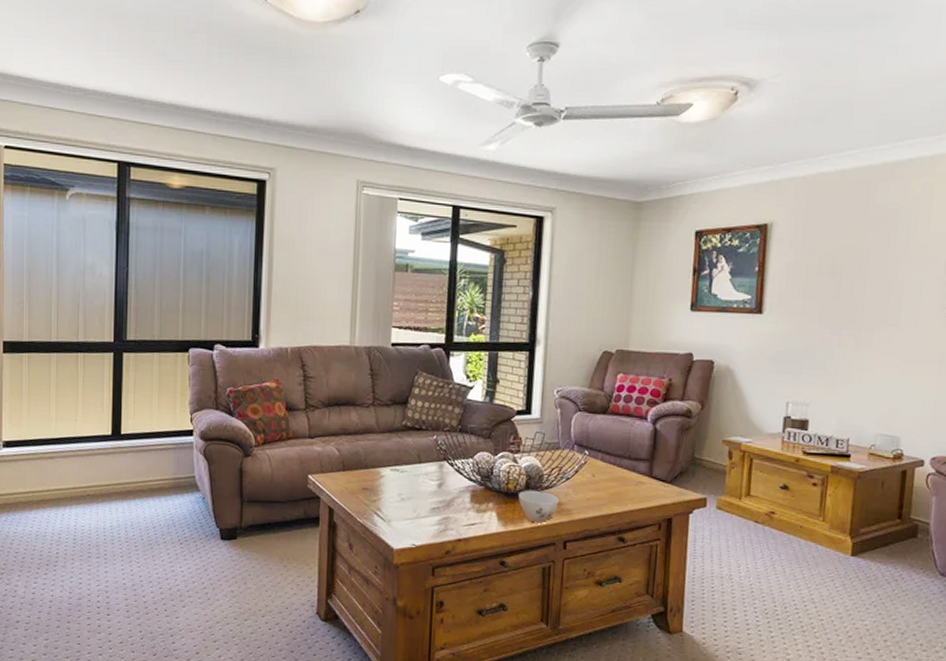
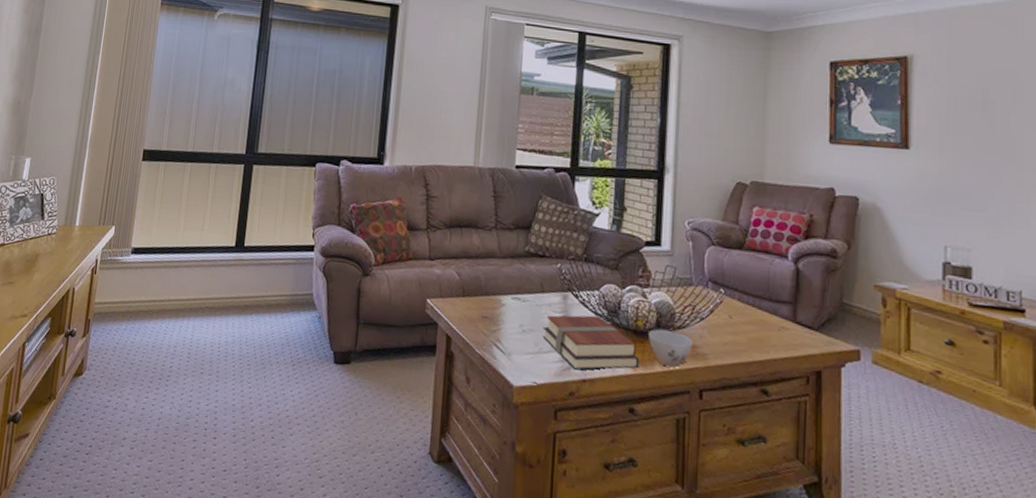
books: none [420,481,510,531] -> present [542,315,640,371]

